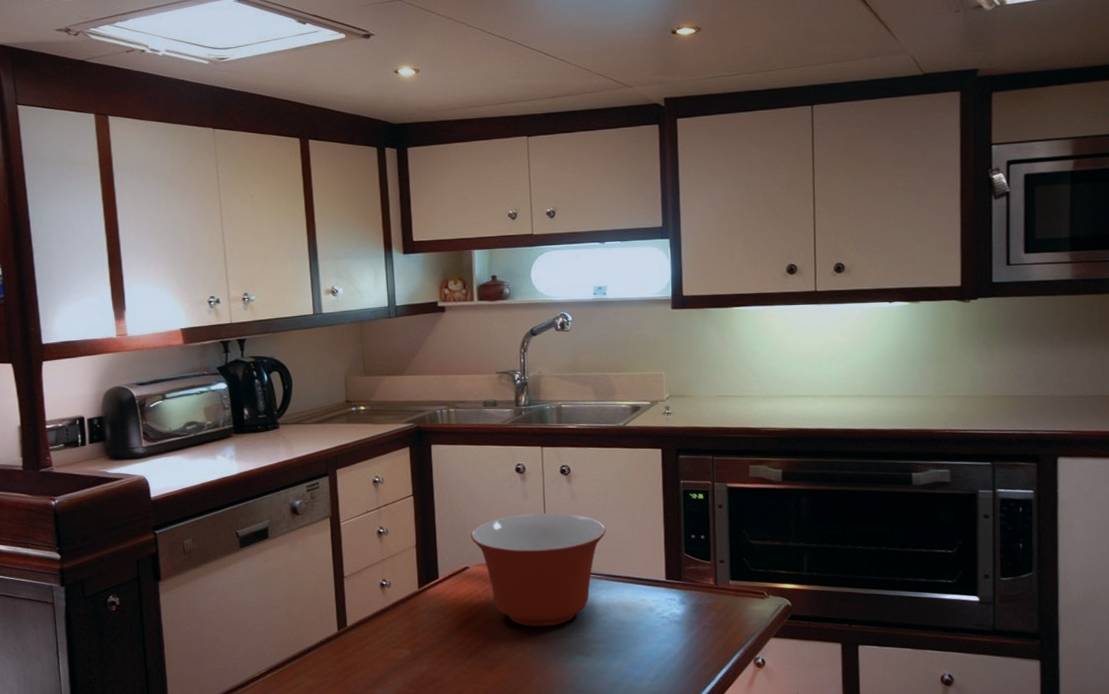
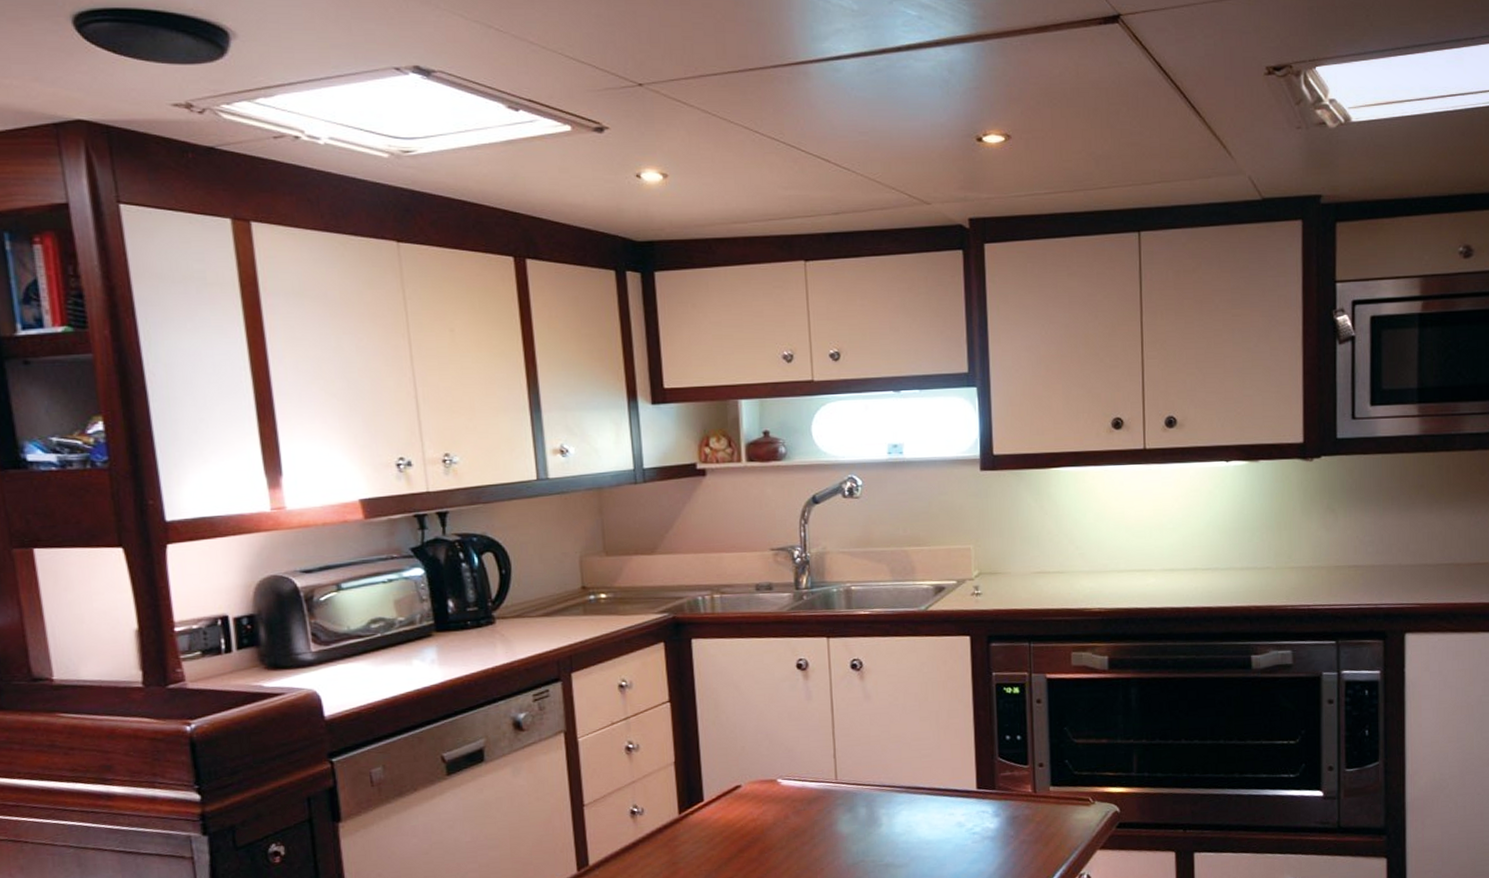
mixing bowl: present [470,512,606,627] -> none [742,716,907,853]

